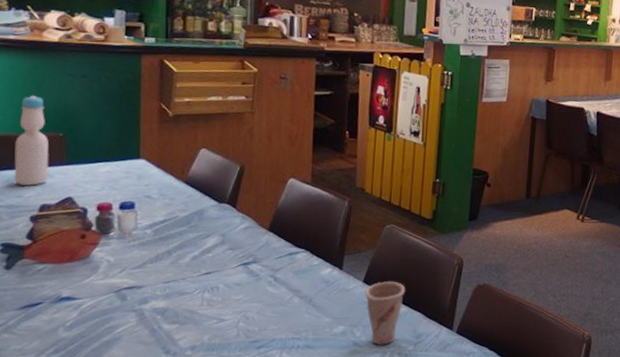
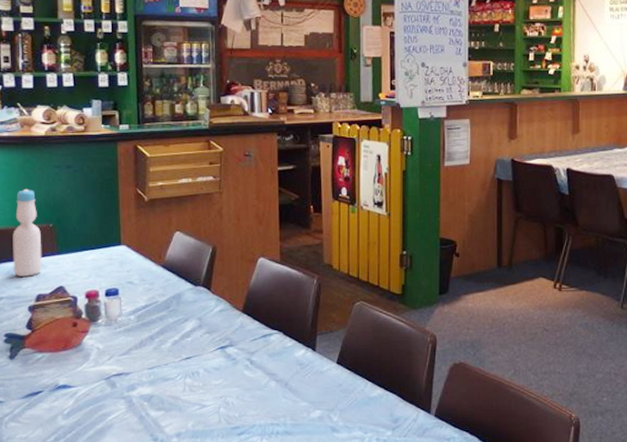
cup: present [364,281,406,345] -> none [339,362,380,430]

